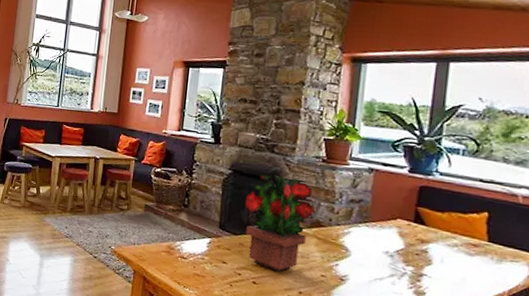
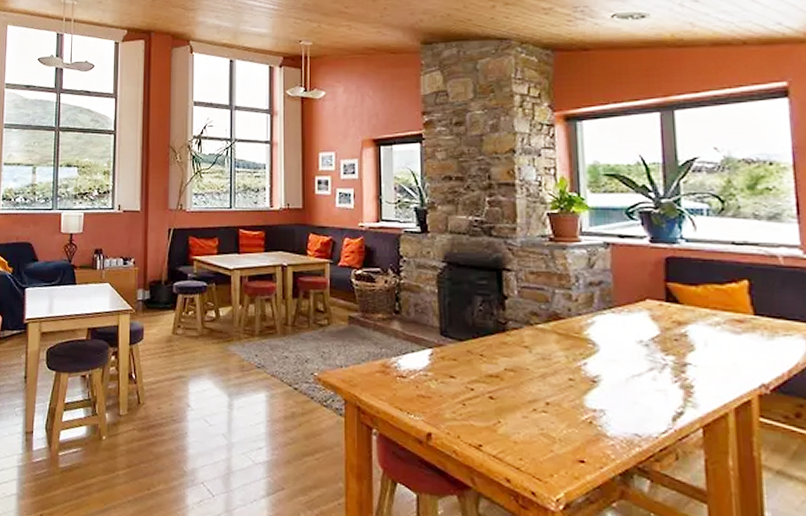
potted plant: present [244,174,314,272] -> none [466,262,548,381]

